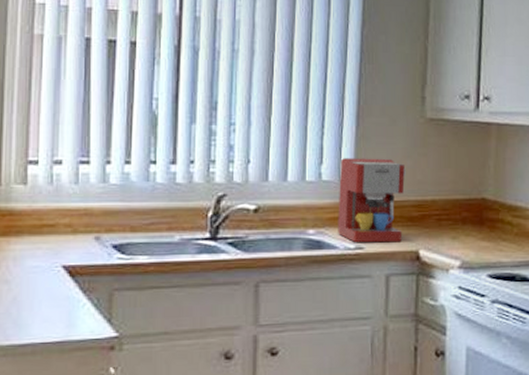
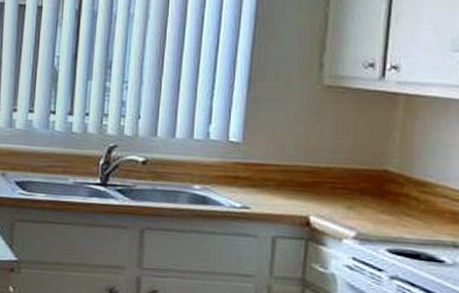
coffee maker: present [338,158,406,243] -> none [224,120,299,206]

